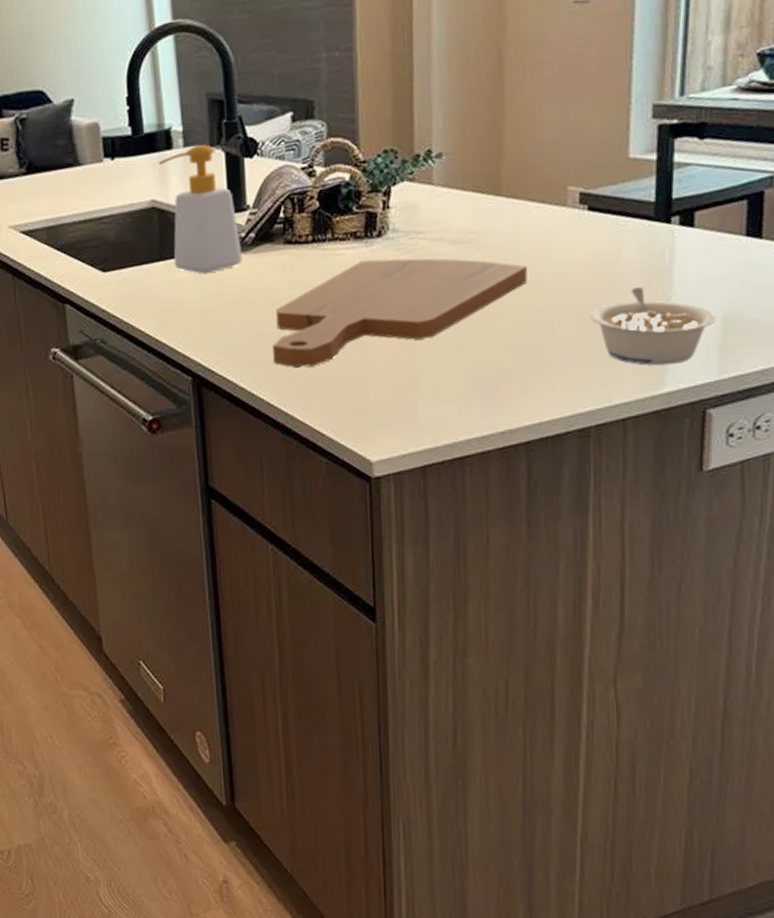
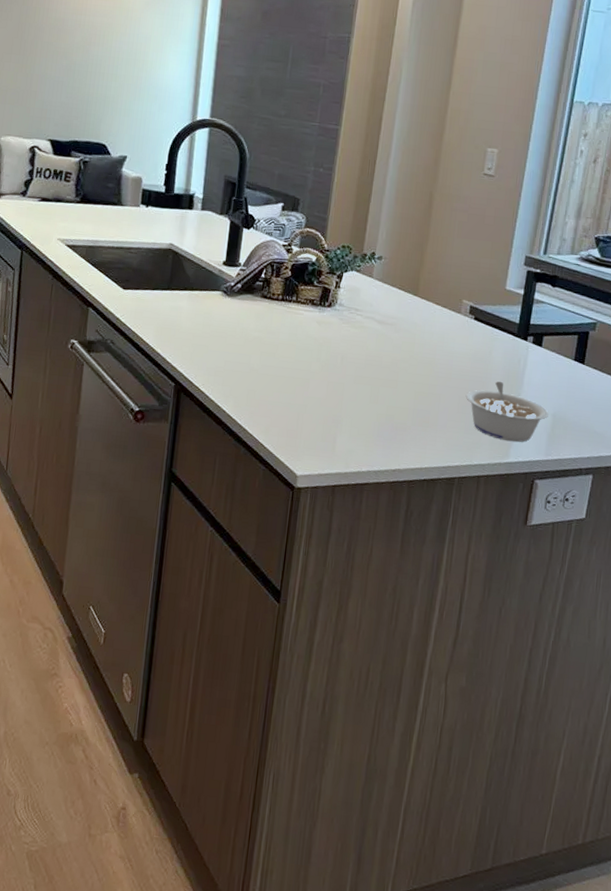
soap bottle: present [159,144,243,274] -> none [178,210,230,308]
cutting board: present [272,258,528,367] -> none [237,321,429,394]

